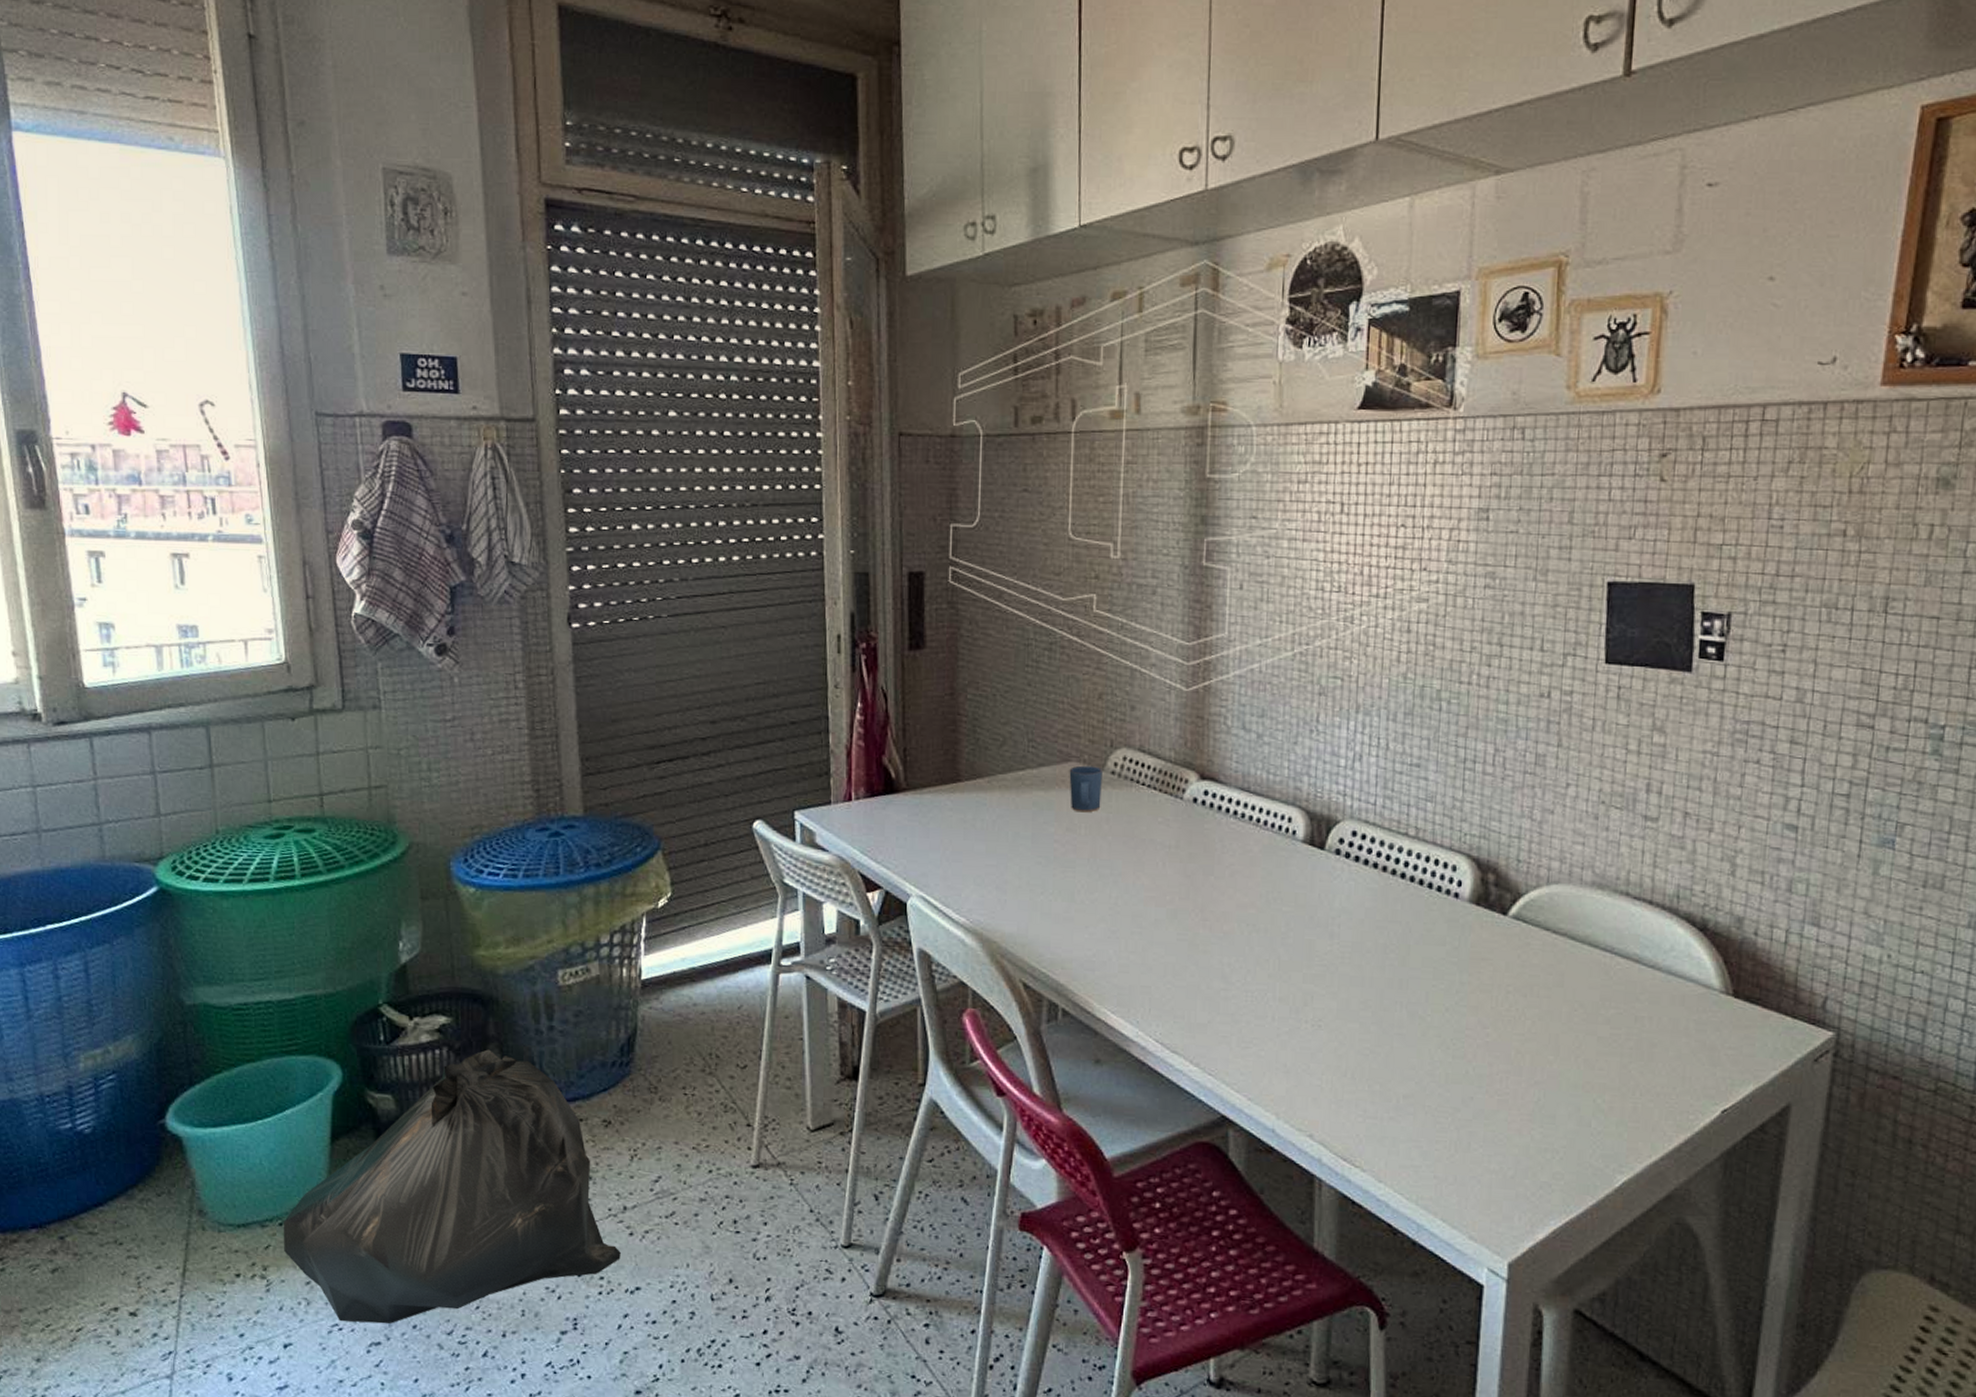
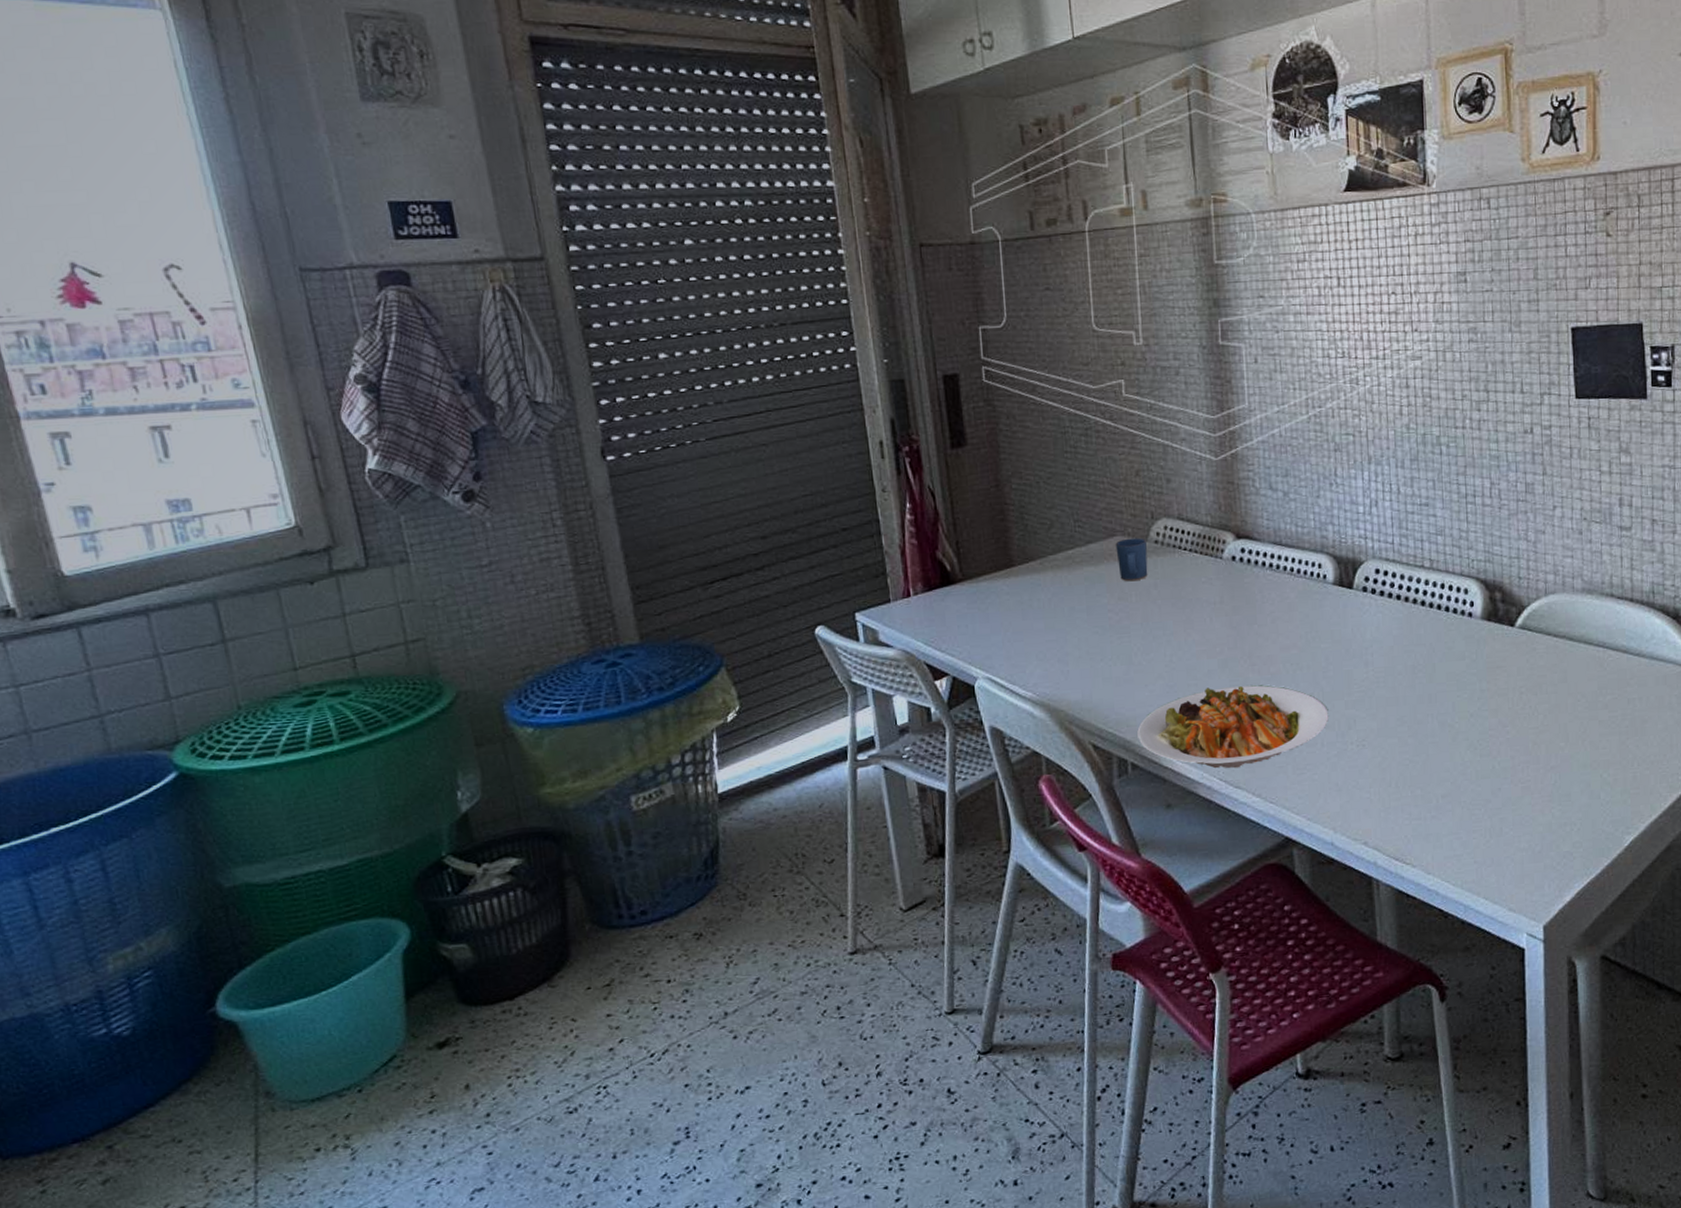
trash bag: present [284,1049,621,1324] -> none [363,883,727,1175]
salad: none [1072,938,1284,1031] -> present [1137,684,1329,769]

